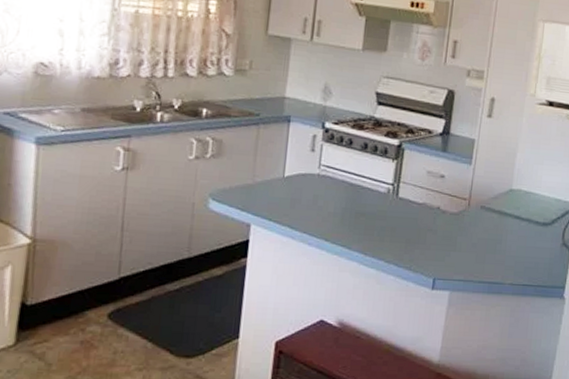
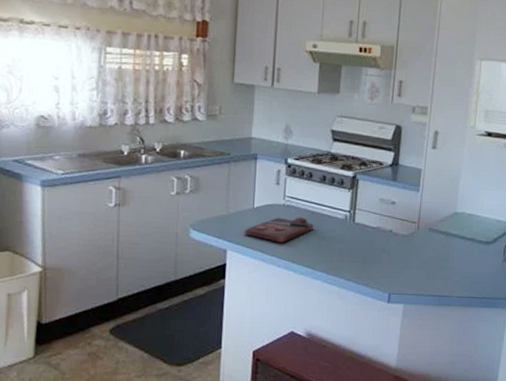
cutting board: none [271,188,351,218] -> present [244,217,313,243]

